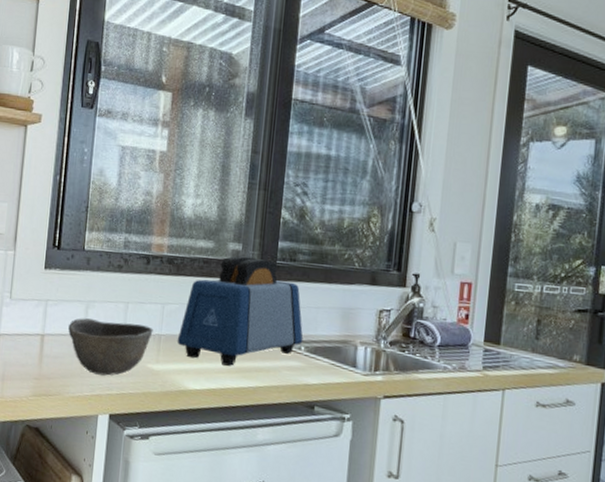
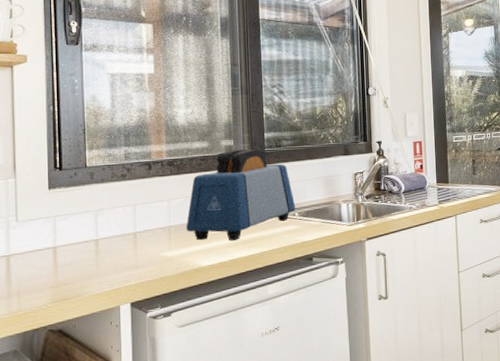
bowl: present [68,318,153,376] -> none [80,221,163,272]

